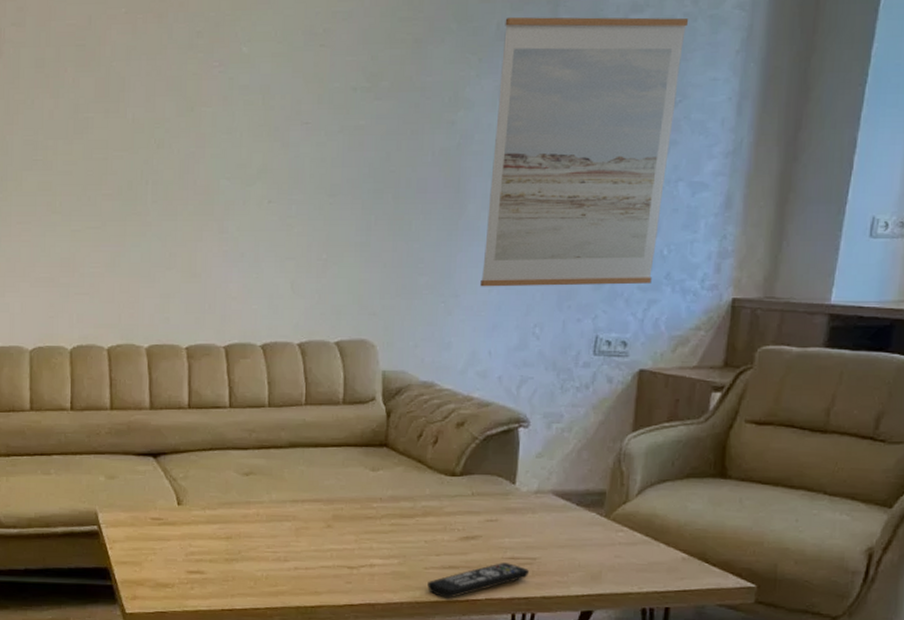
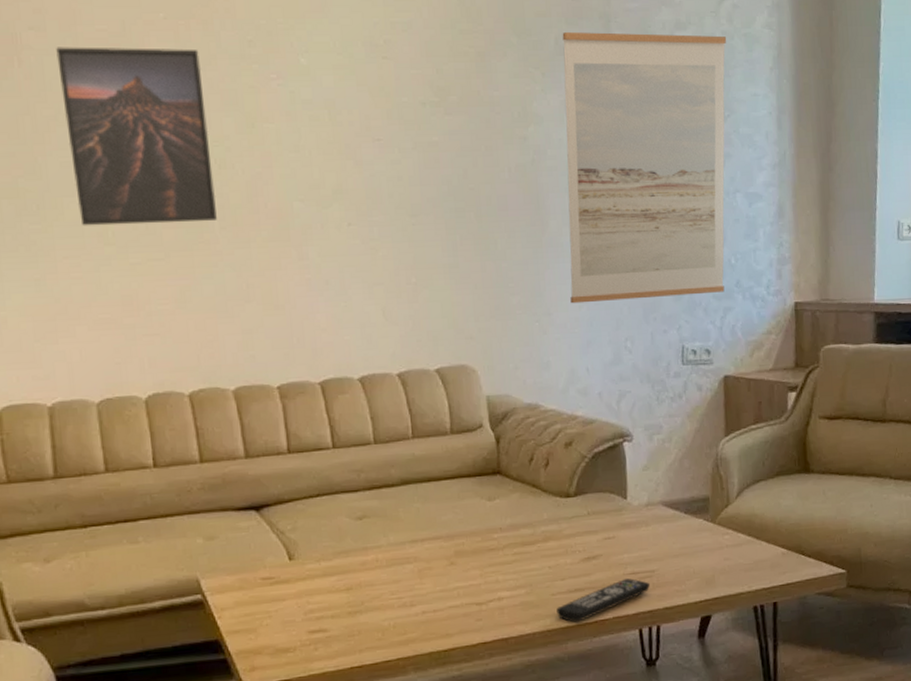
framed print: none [31,39,152,196] -> present [56,47,217,226]

